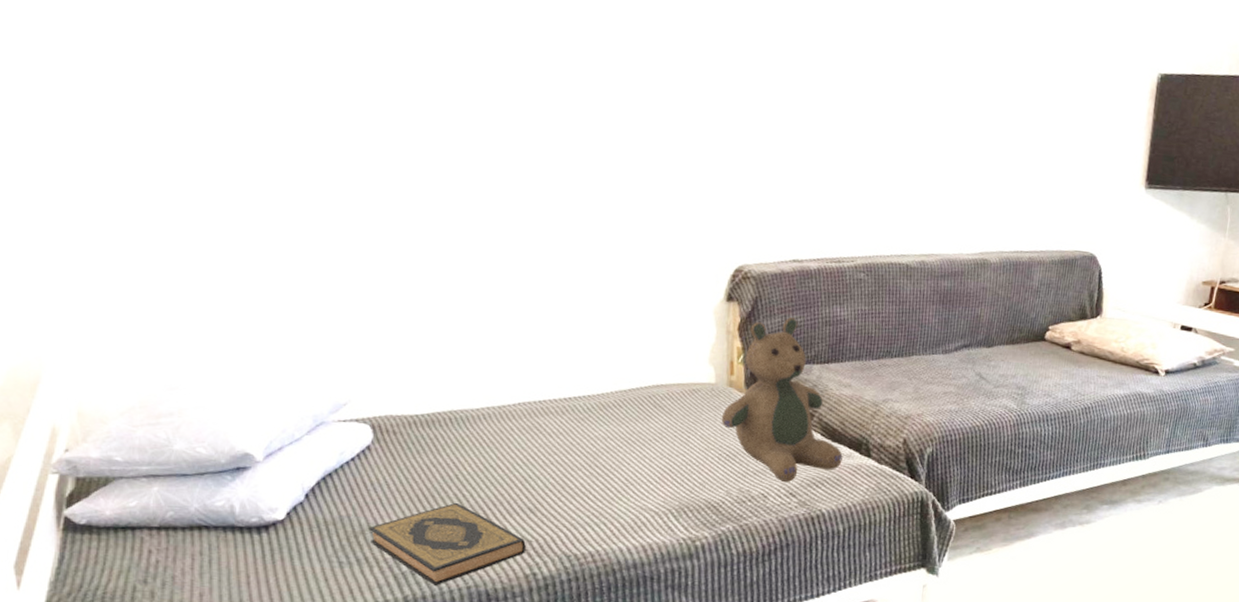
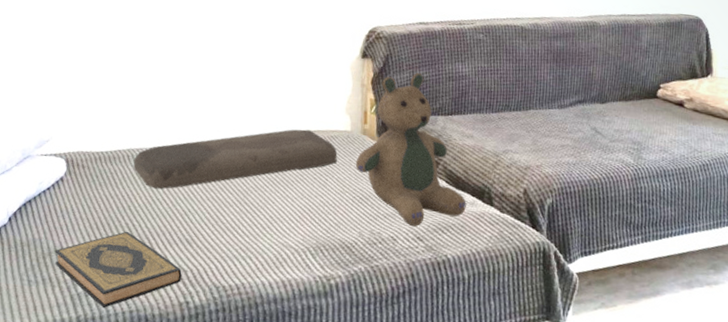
cushion: none [457,382,701,455] -> present [133,129,337,189]

